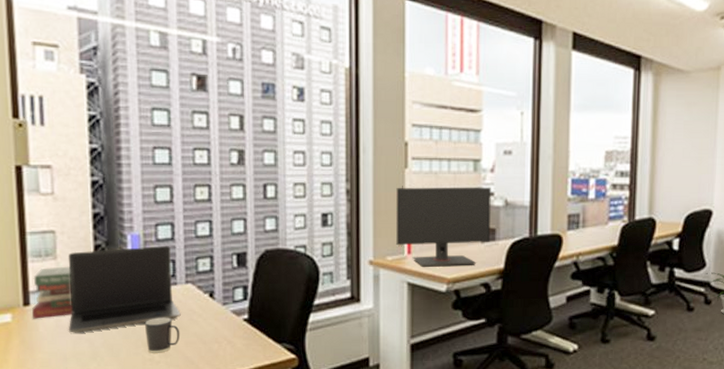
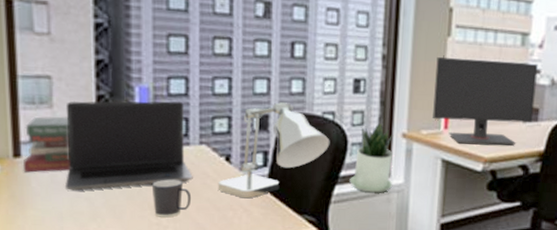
desk lamp: none [203,239,303,331] -> present [217,101,330,199]
planter: none [323,253,363,319] -> present [349,123,394,193]

